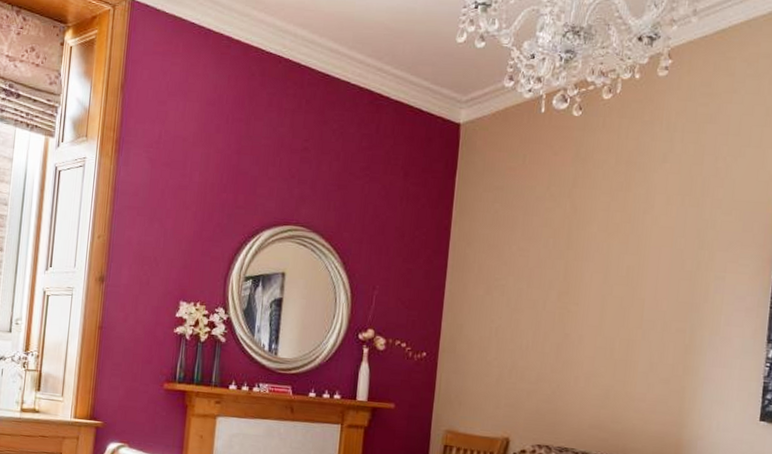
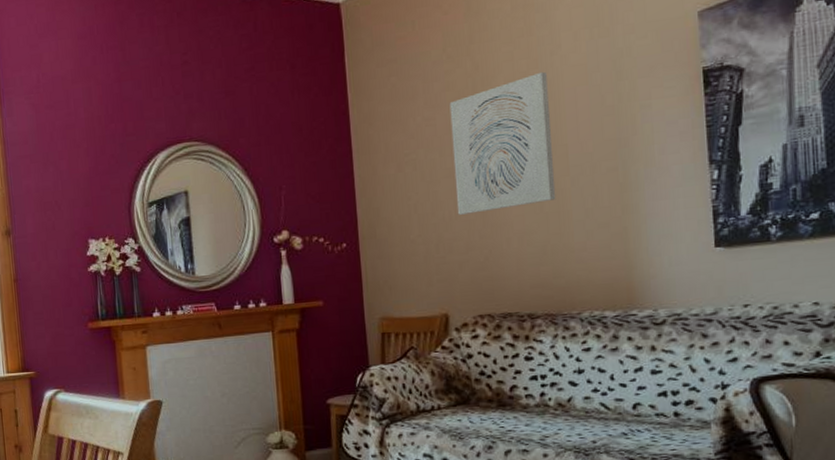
wall art: none [534,226,637,349] -> present [449,71,556,215]

